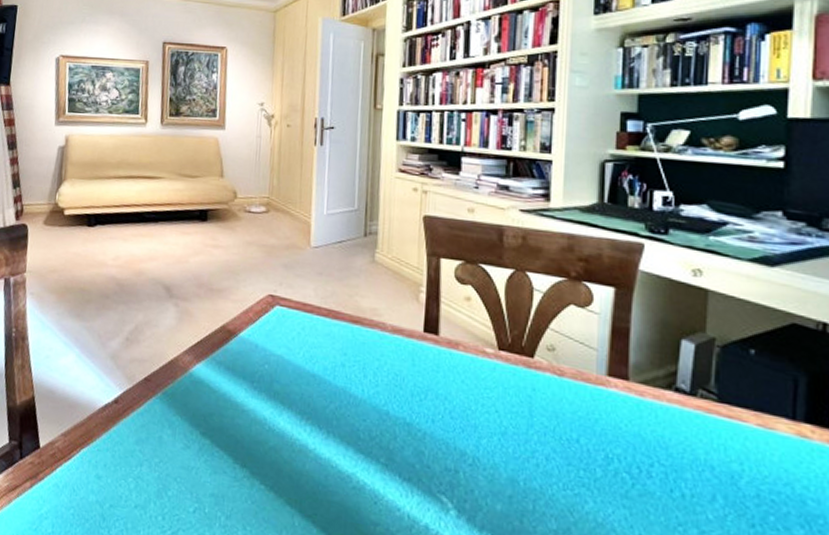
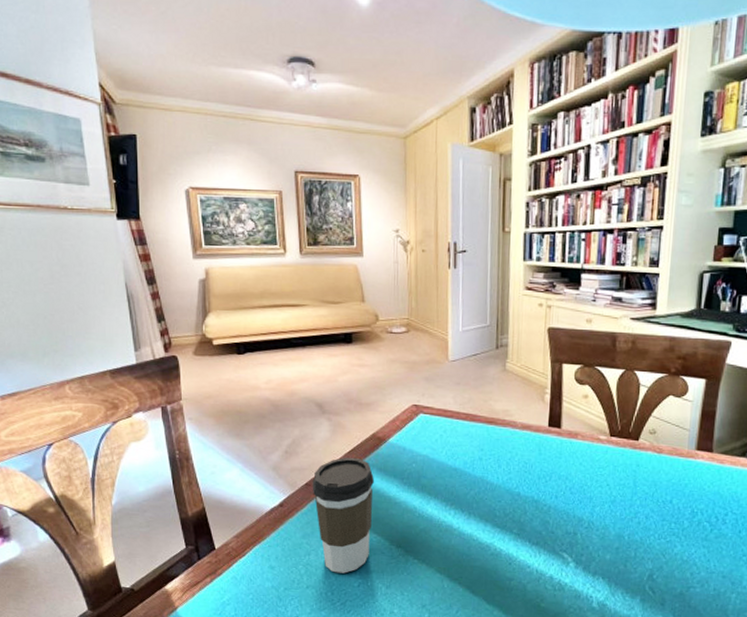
coffee cup: none [151,350,221,494] -> present [312,458,374,574]

